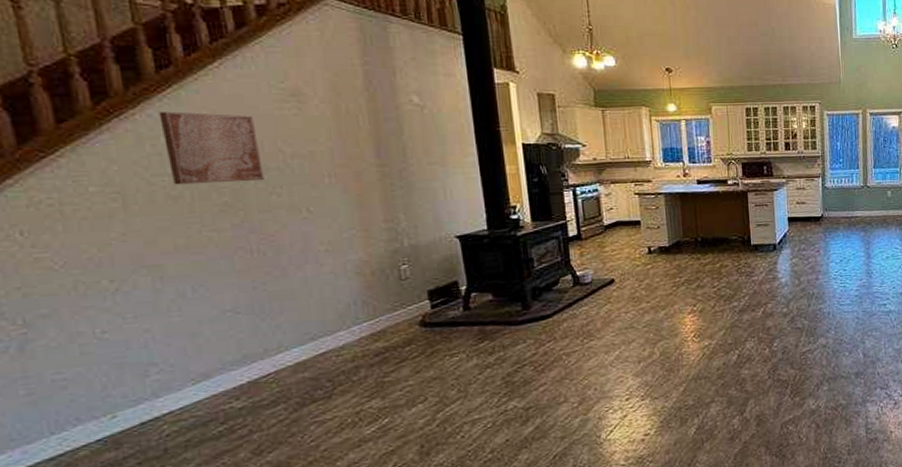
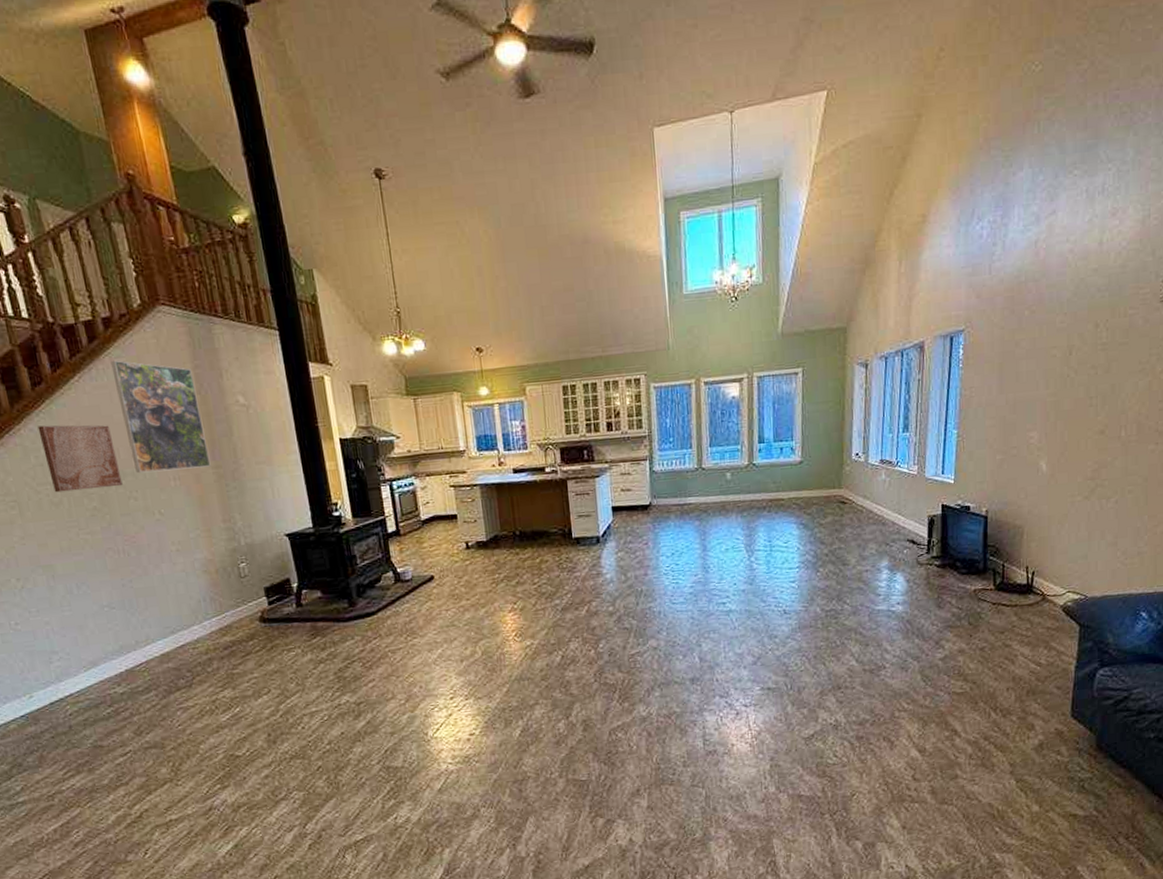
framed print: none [261,49,375,168] -> present [110,360,211,473]

